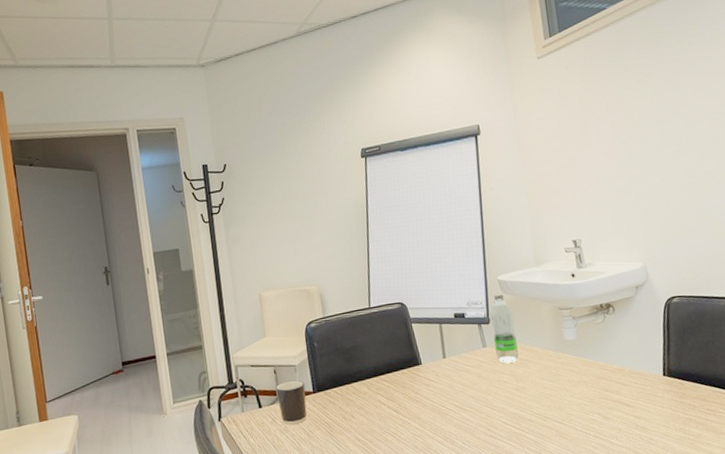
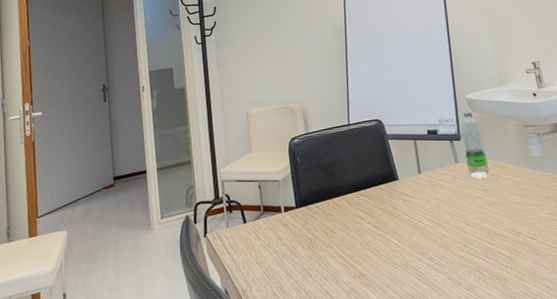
mug: present [275,380,307,425] -> none [259,195,290,240]

